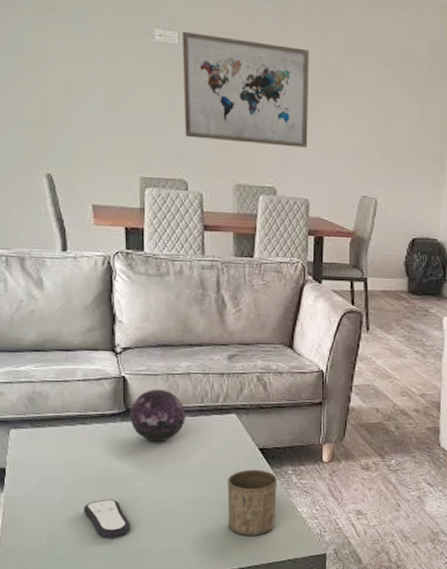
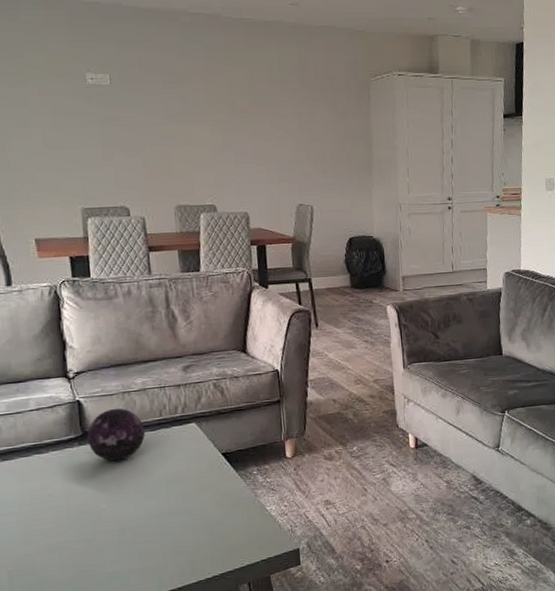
remote control: present [83,499,131,538] -> none [44,525,96,567]
wall art: present [182,31,309,148] -> none [113,73,243,168]
cup: present [227,469,277,537] -> none [192,474,245,543]

